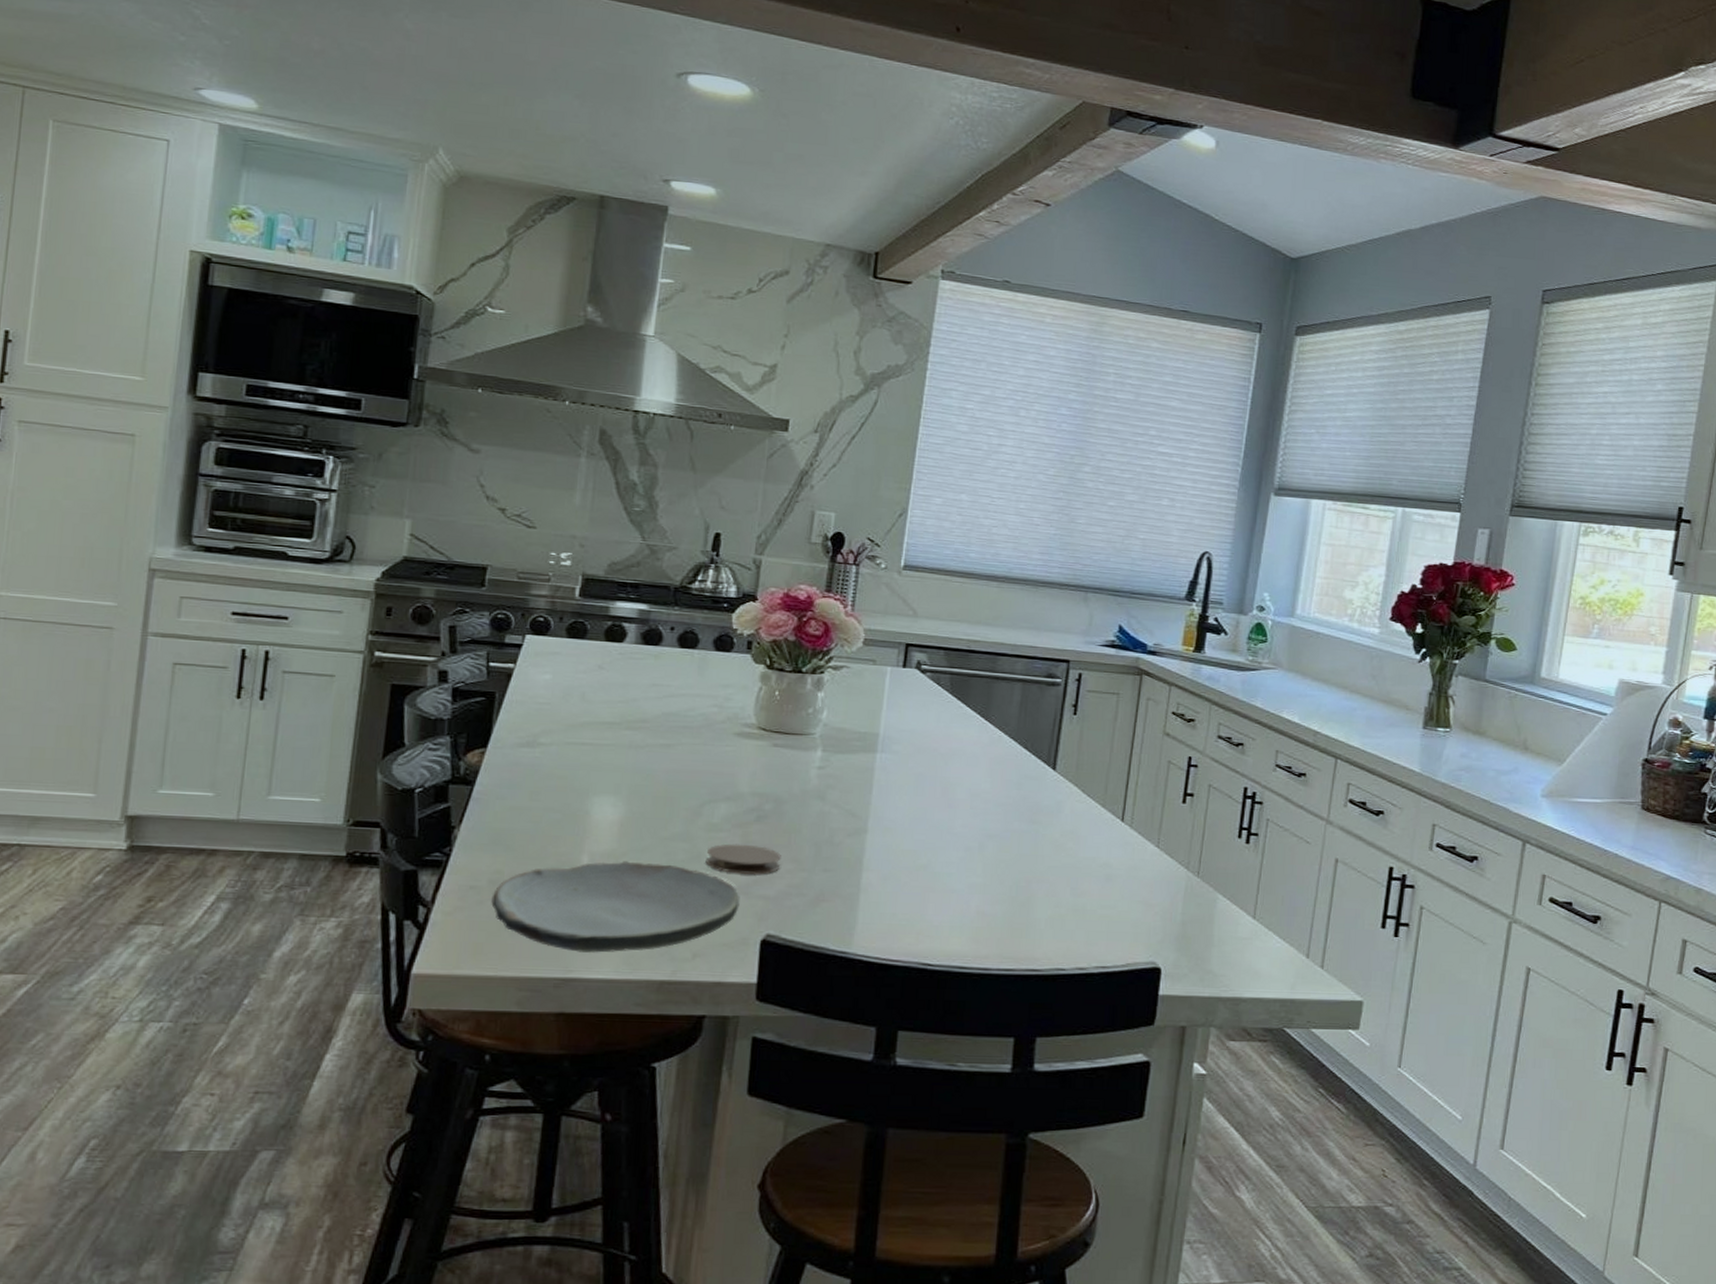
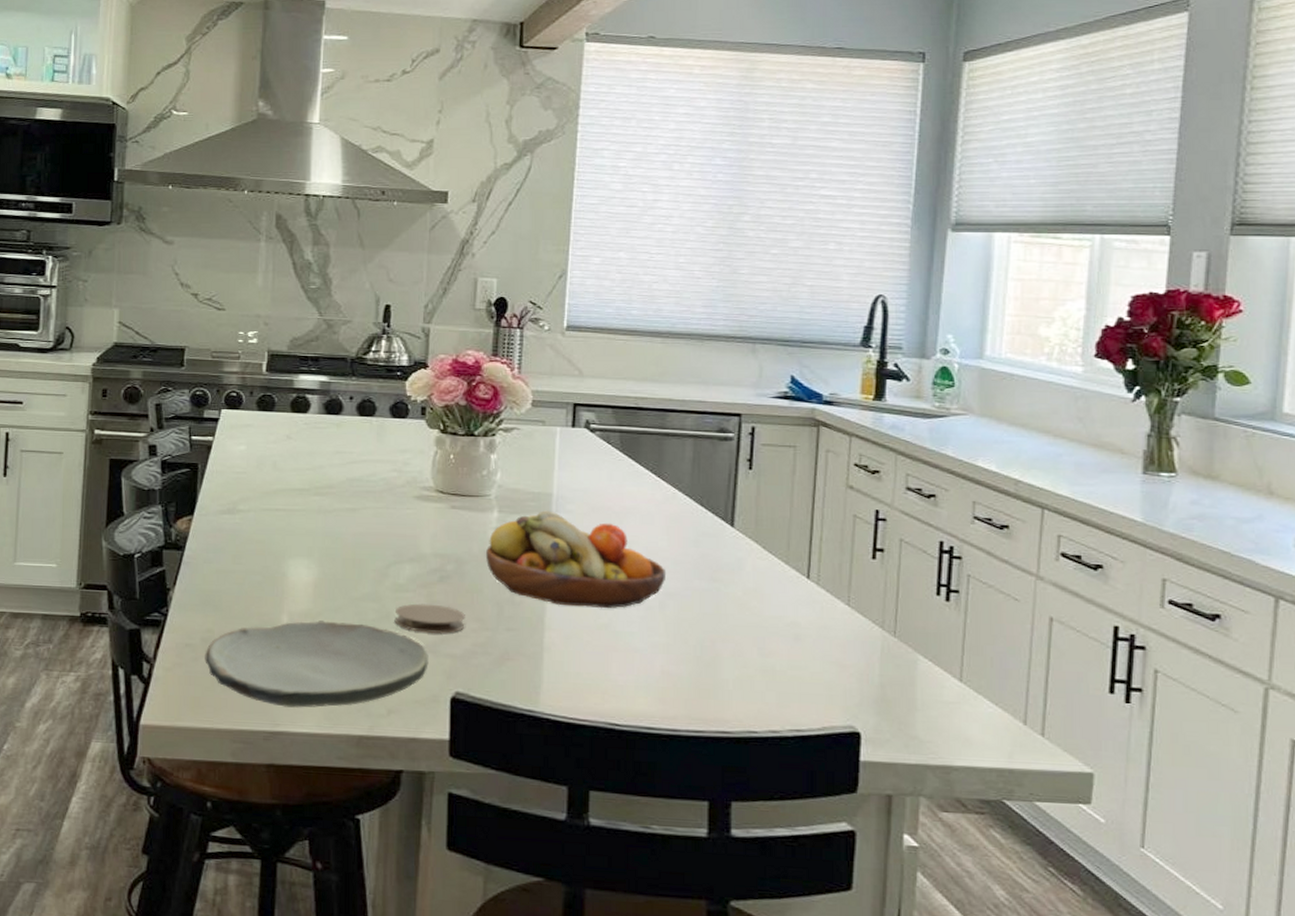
fruit bowl: none [806,750,988,850] -> present [486,510,667,609]

